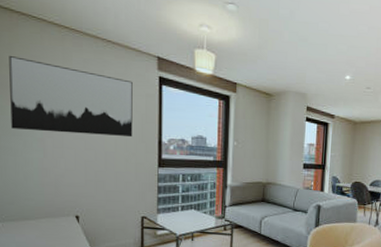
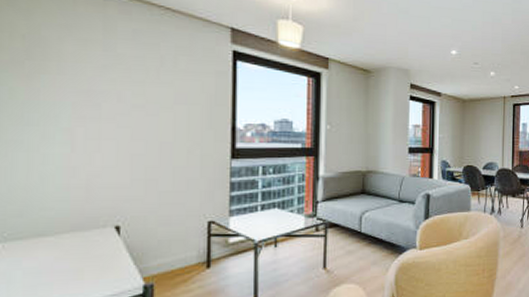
wall art: present [9,56,133,136] -> none [24,24,198,122]

